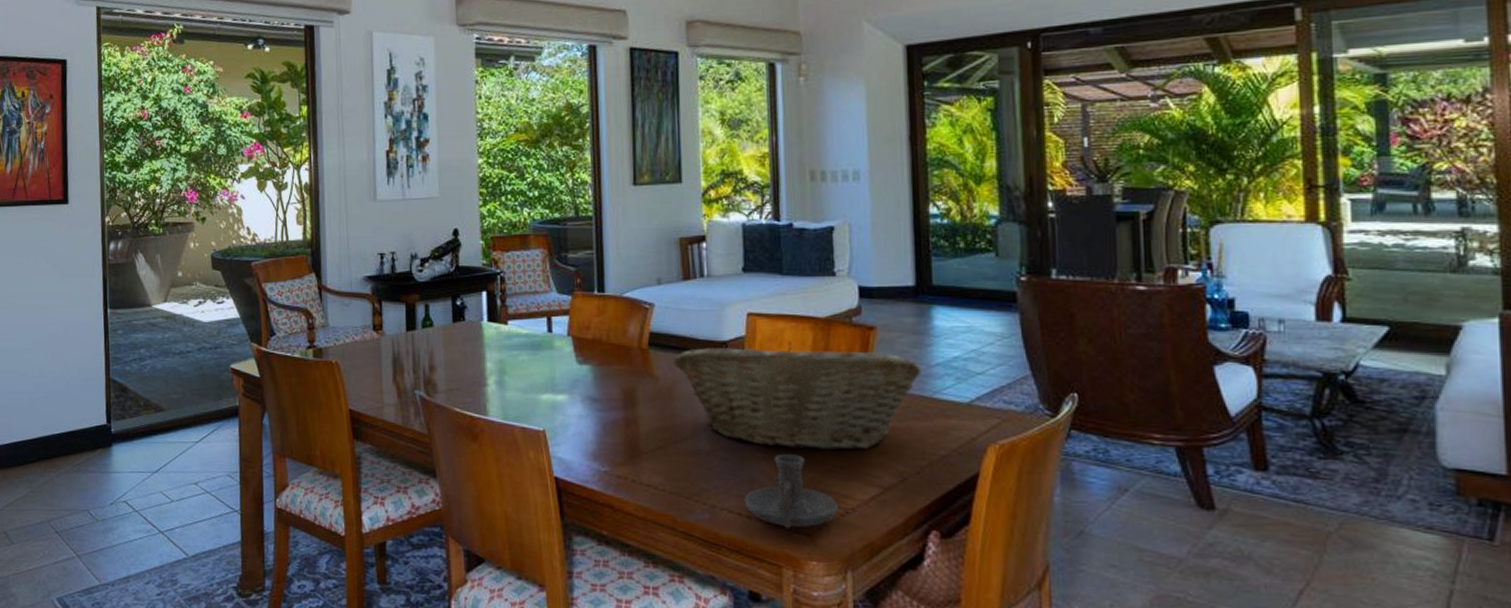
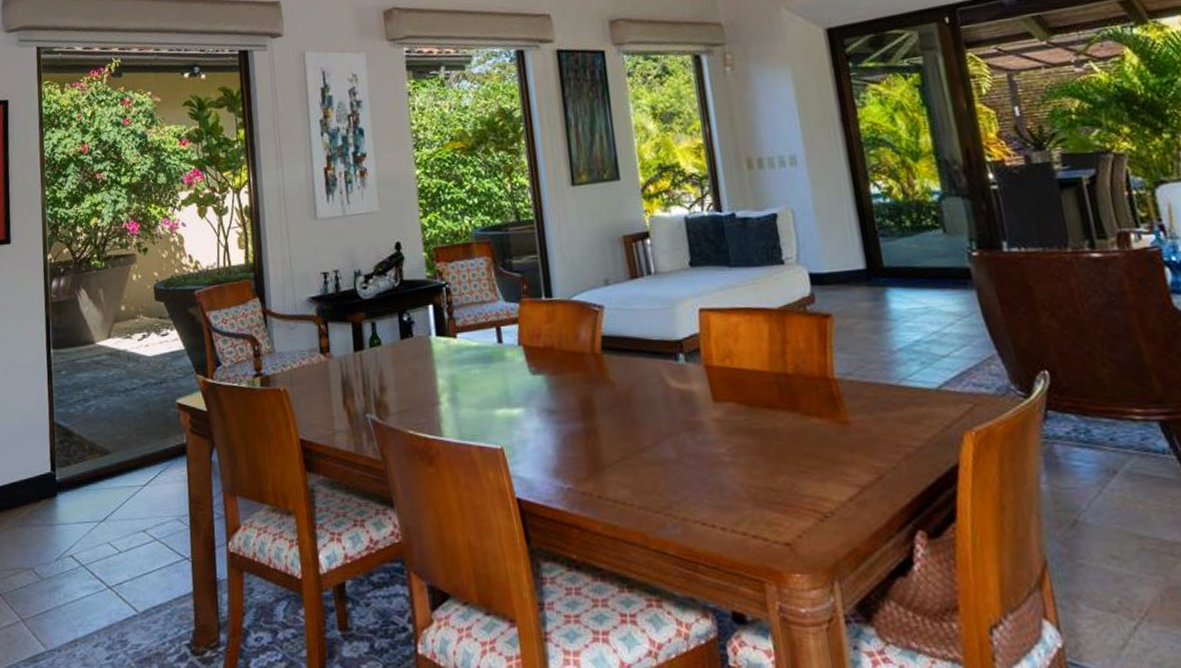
fruit basket: present [673,340,922,450] -> none [628,335,885,452]
candle holder: present [744,454,838,530] -> none [716,457,817,540]

